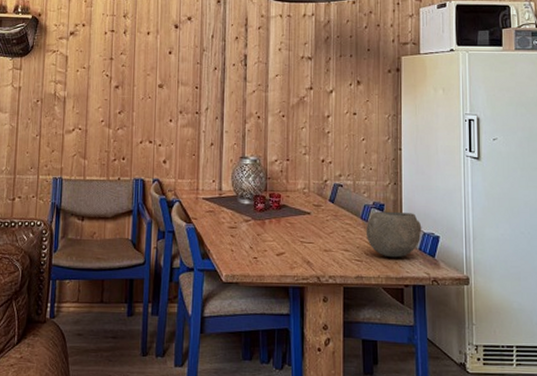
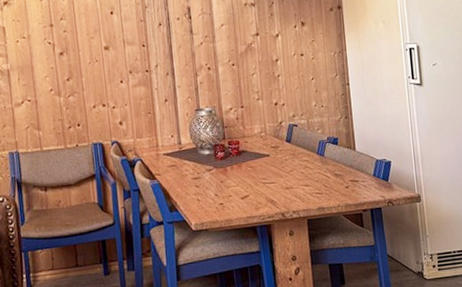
bowl: present [365,211,422,258] -> none [323,143,375,187]

